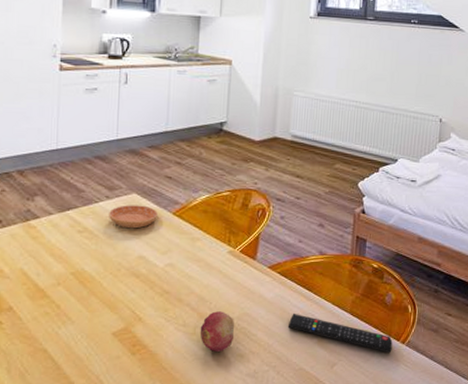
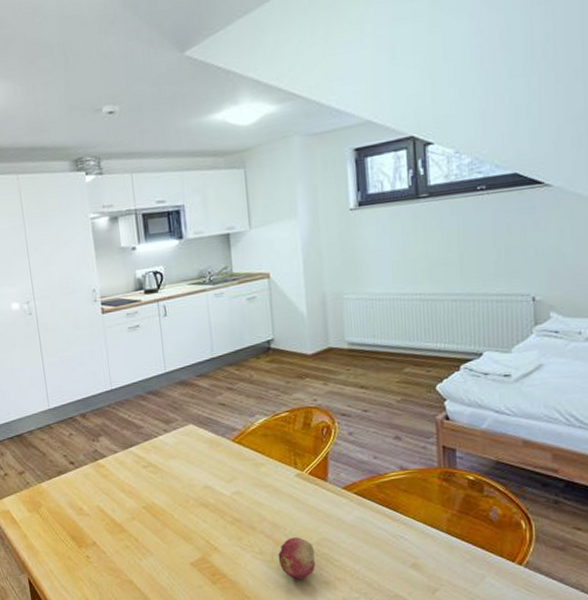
saucer: present [109,205,158,229] -> none [169,435,217,460]
remote control: present [287,313,393,354] -> none [374,535,507,577]

